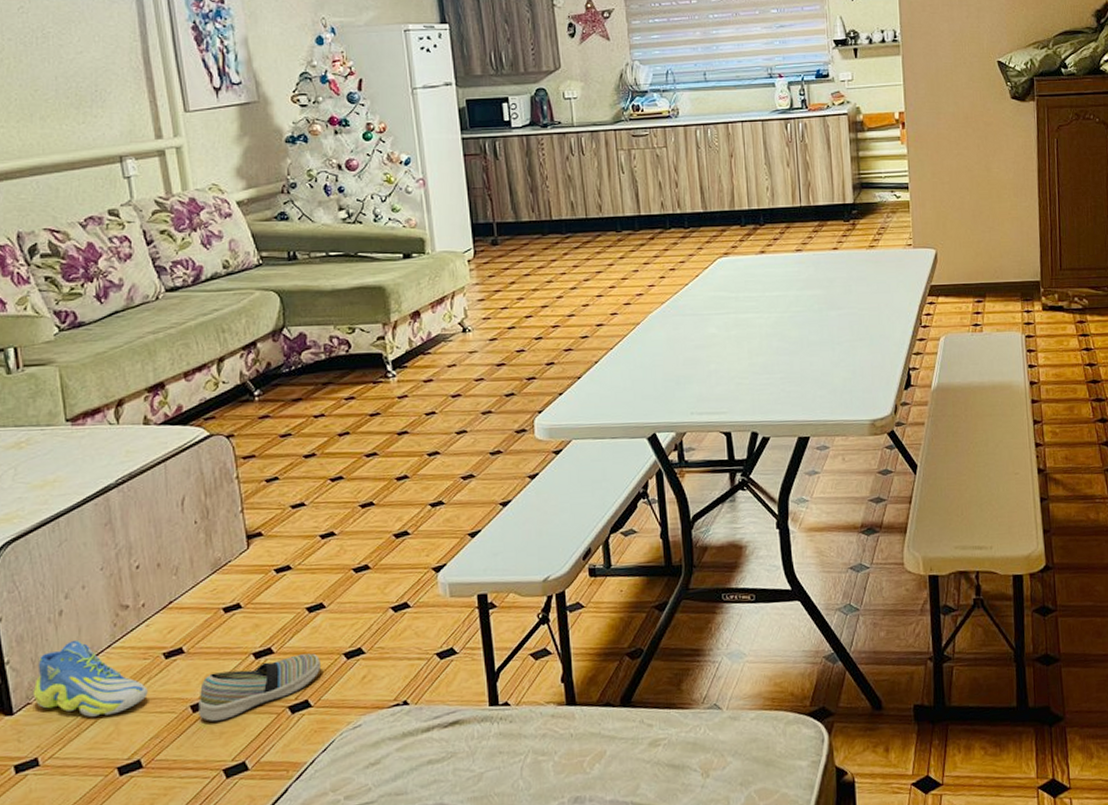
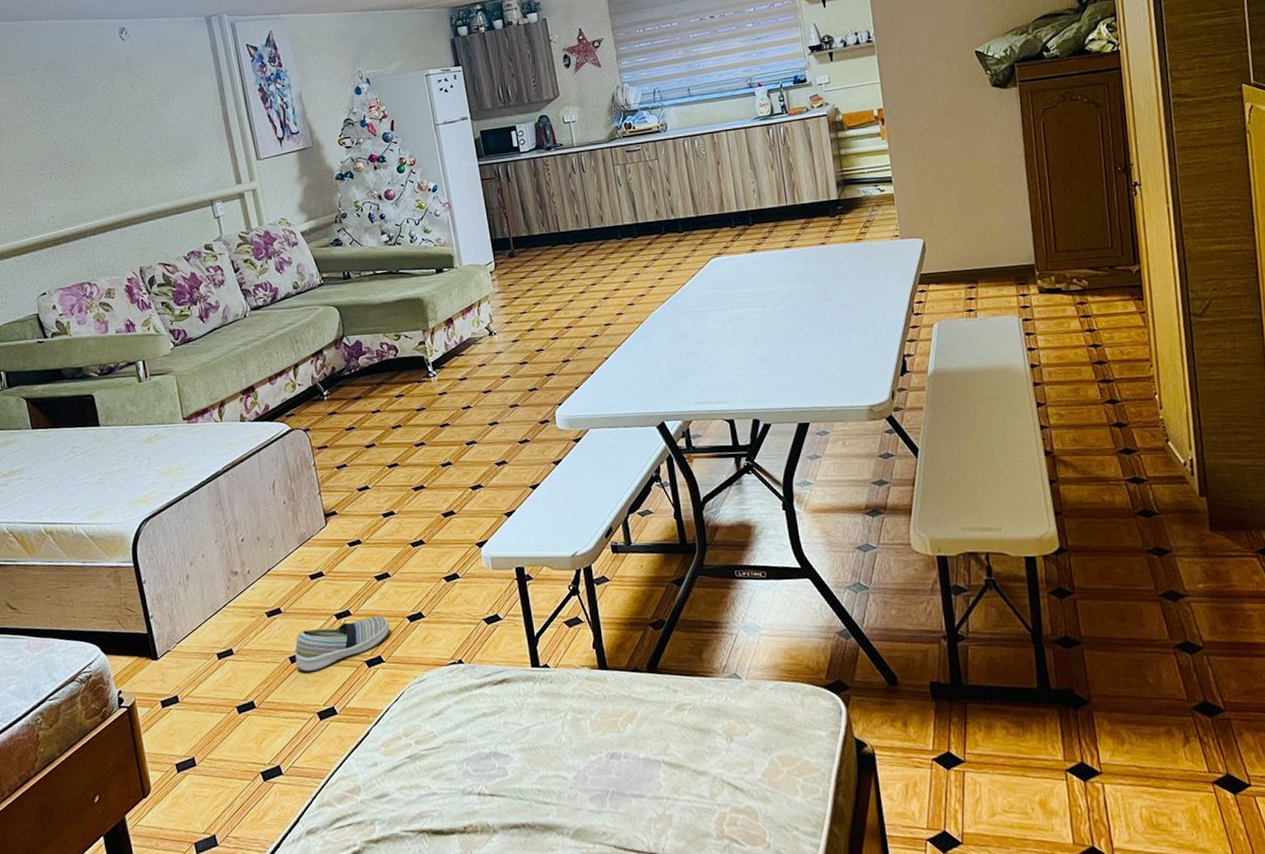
sneaker: present [32,639,148,717] -> none [171,599,256,664]

